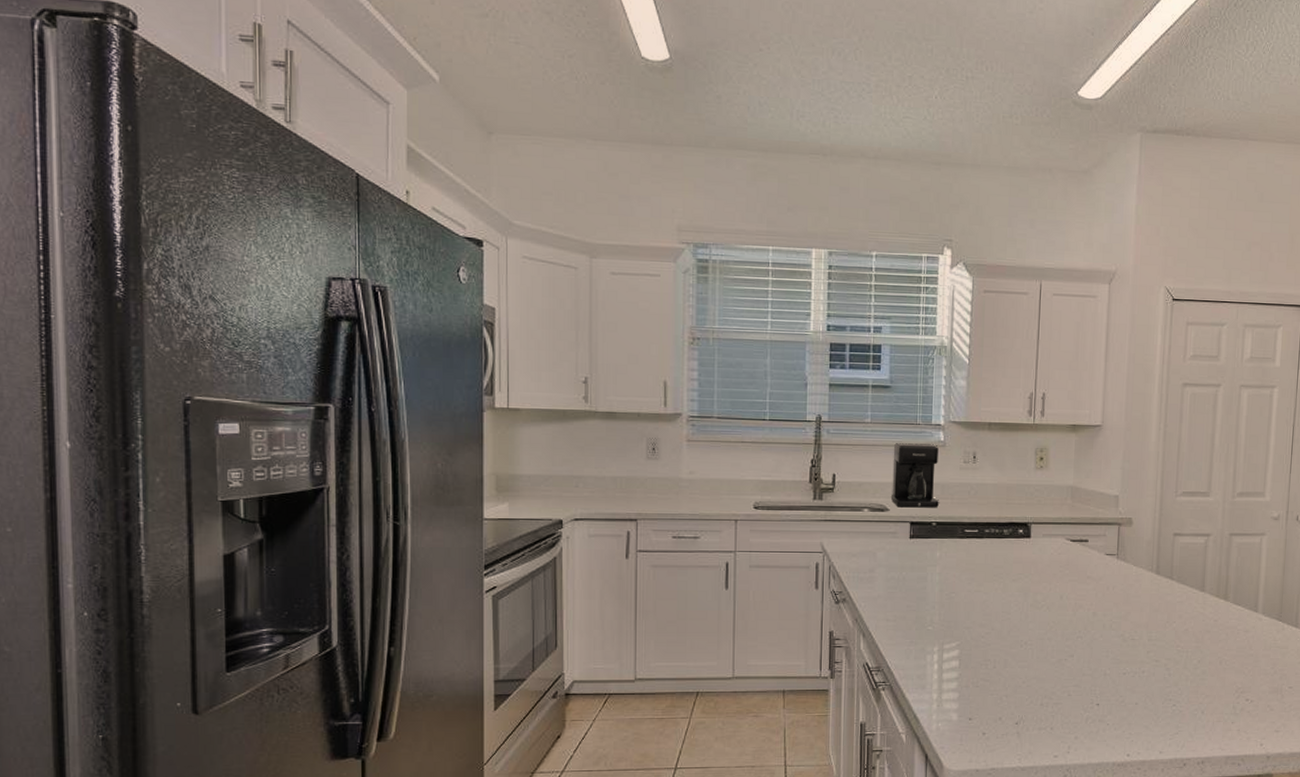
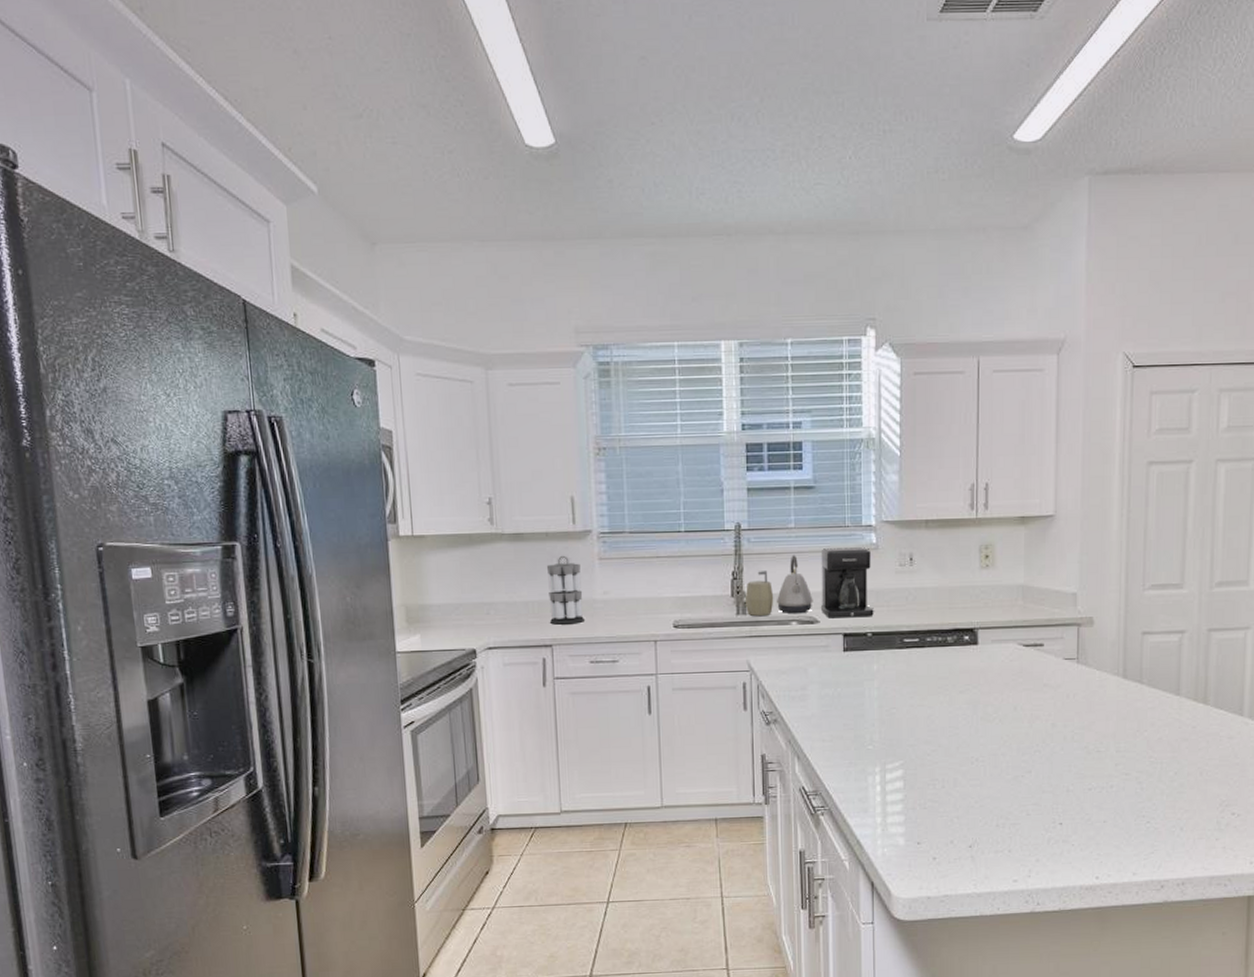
spice rack: none [636,435,670,501] -> present [546,555,584,625]
soap dispenser: none [822,460,849,503] -> present [746,571,774,617]
kettle: none [851,447,885,501] -> present [777,555,813,613]

